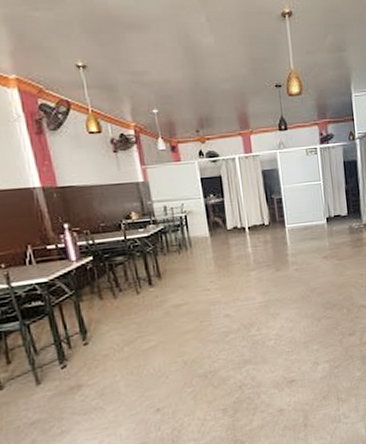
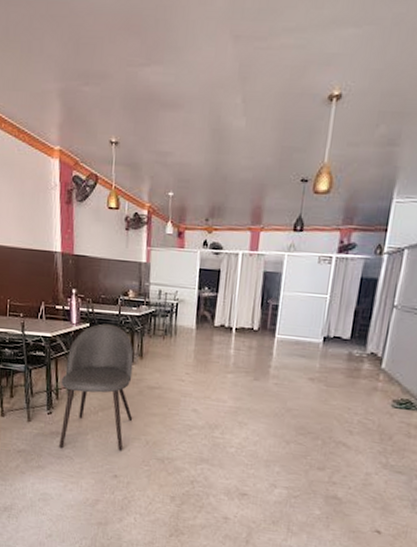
dining chair: none [70,251,165,403] -> present [59,323,134,451]

